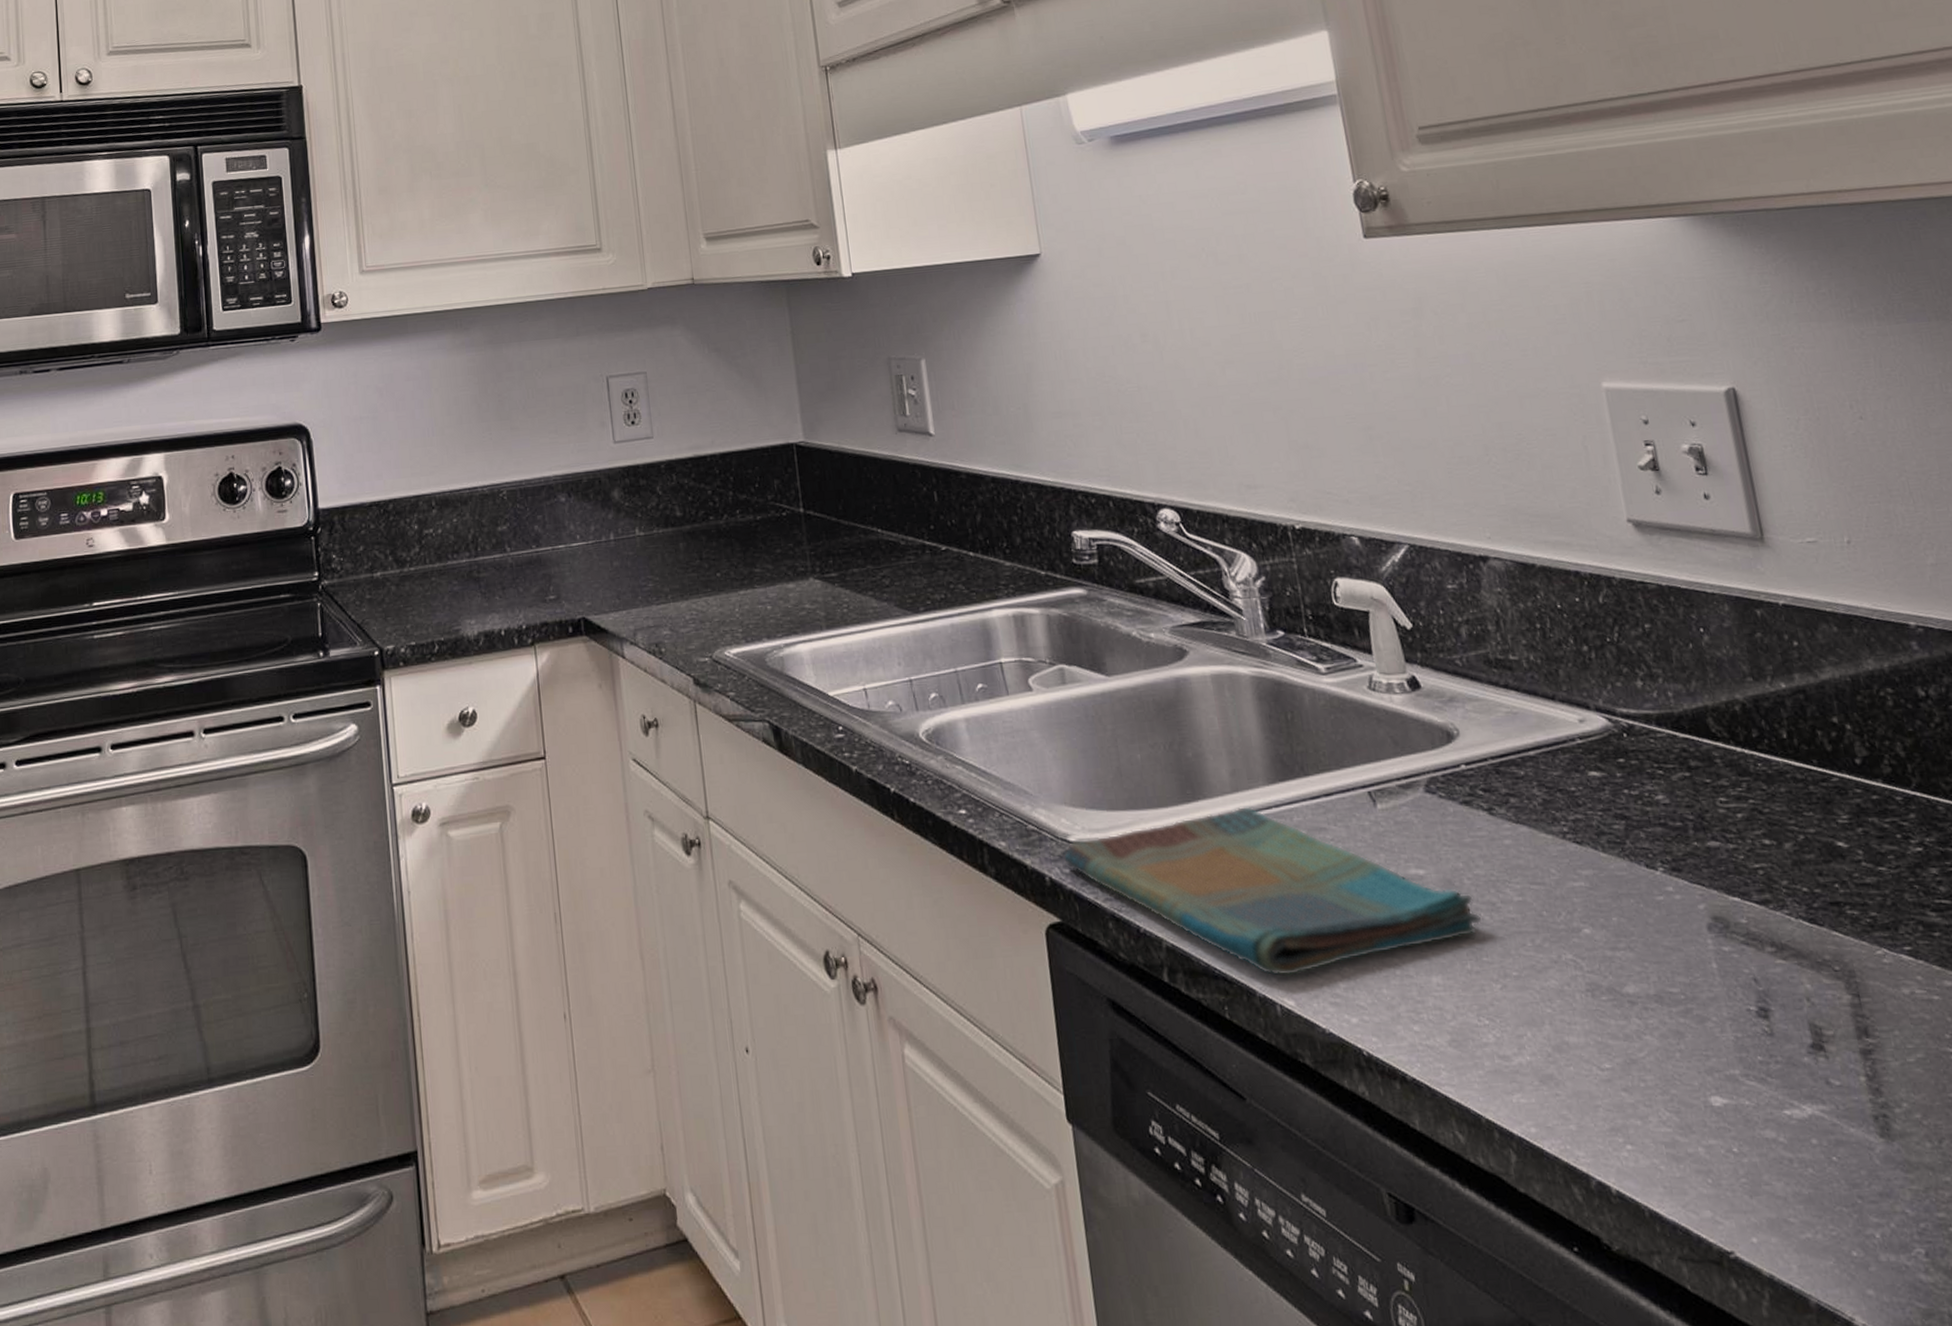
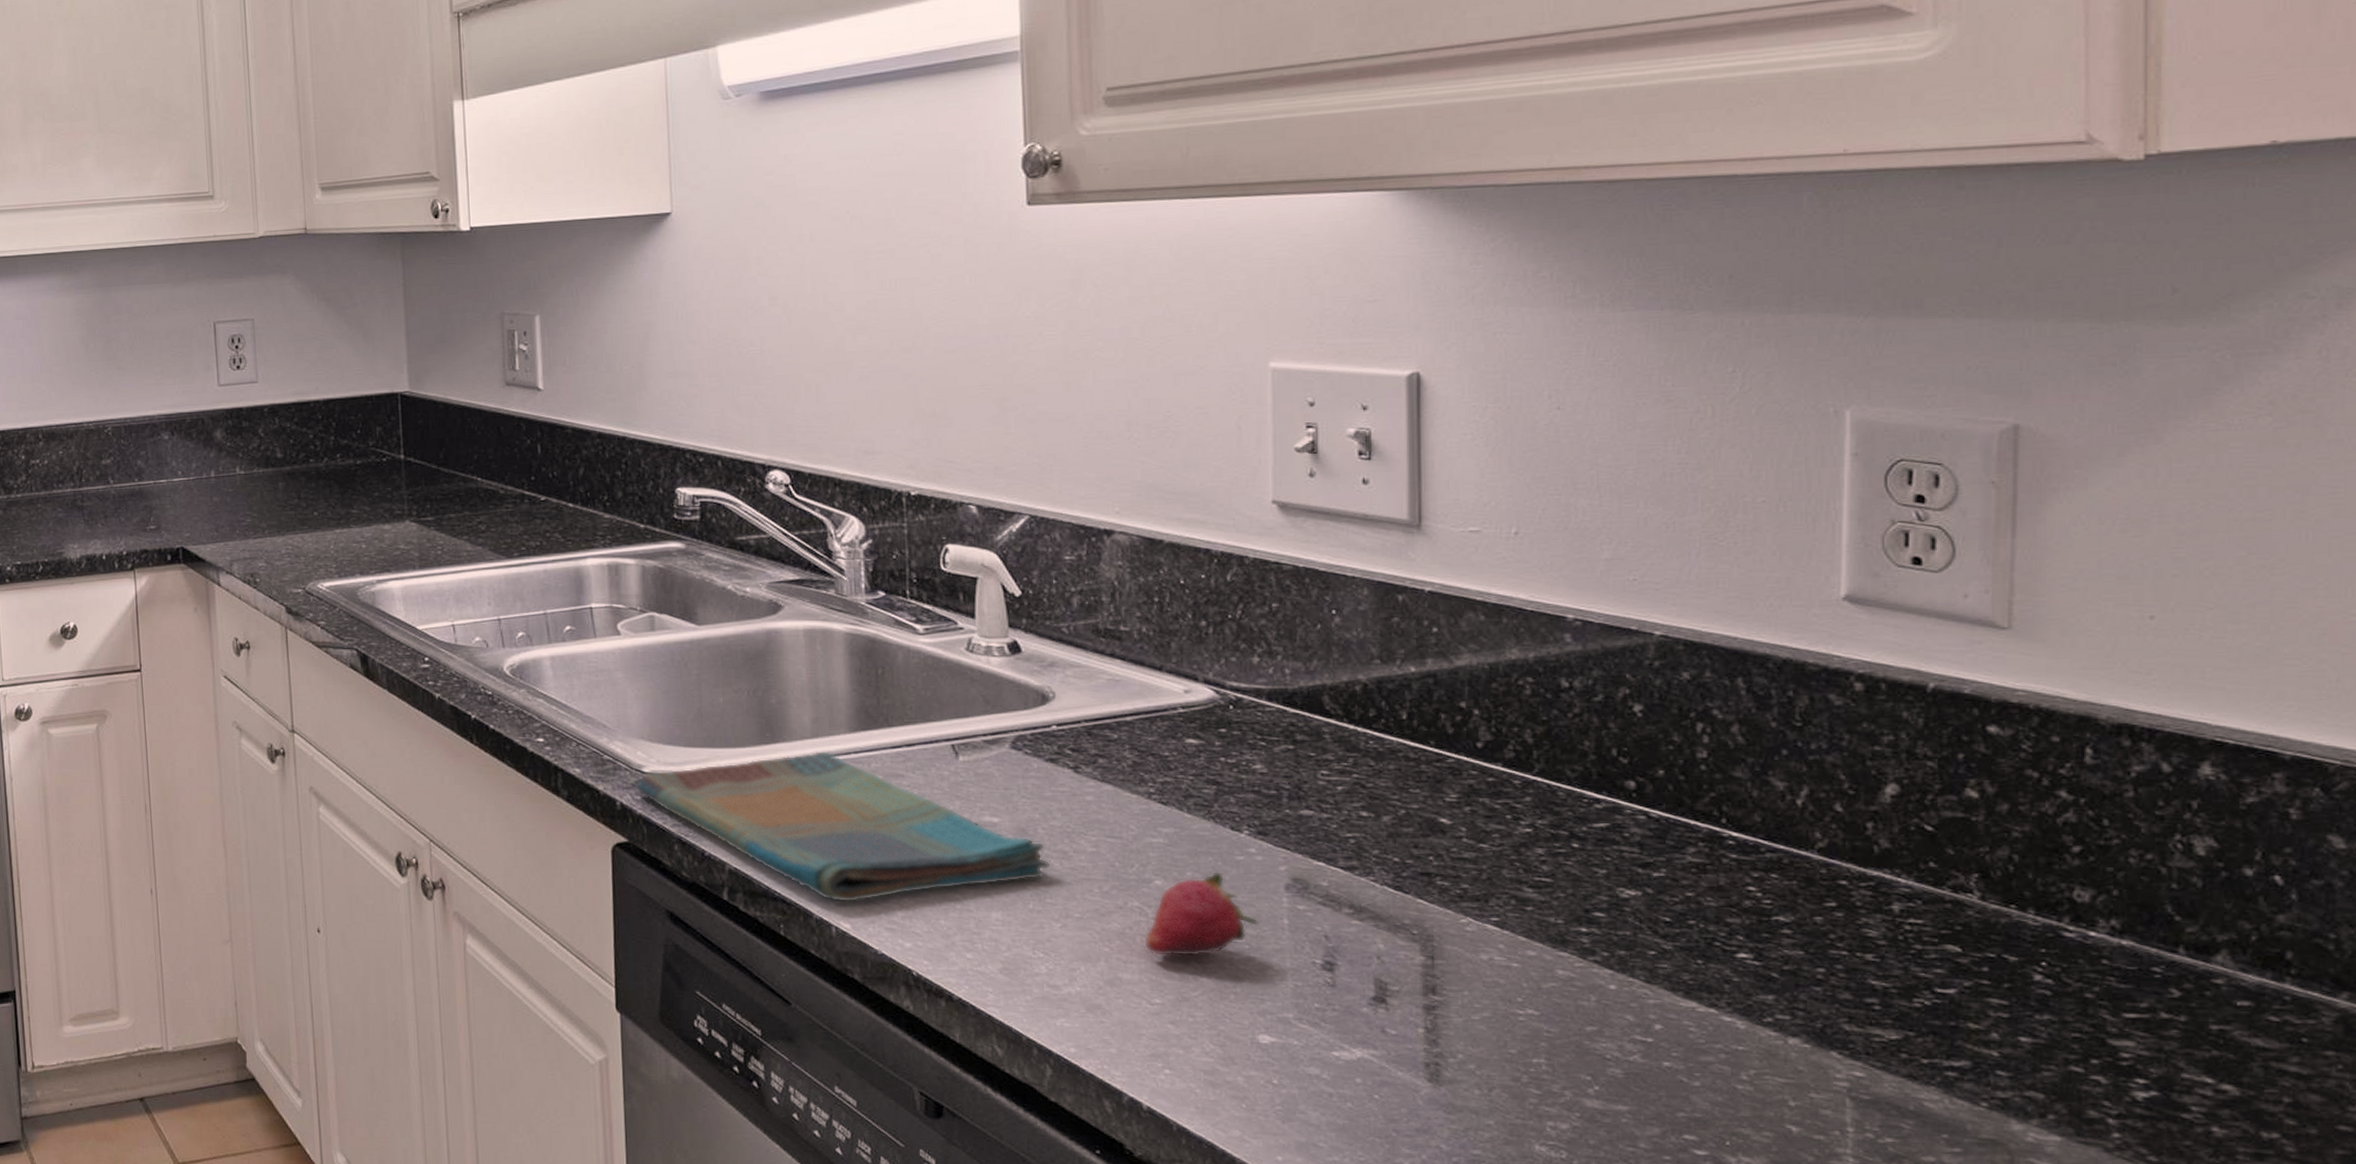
fruit: none [1583,915,1689,1015] -> present [1144,872,1258,957]

